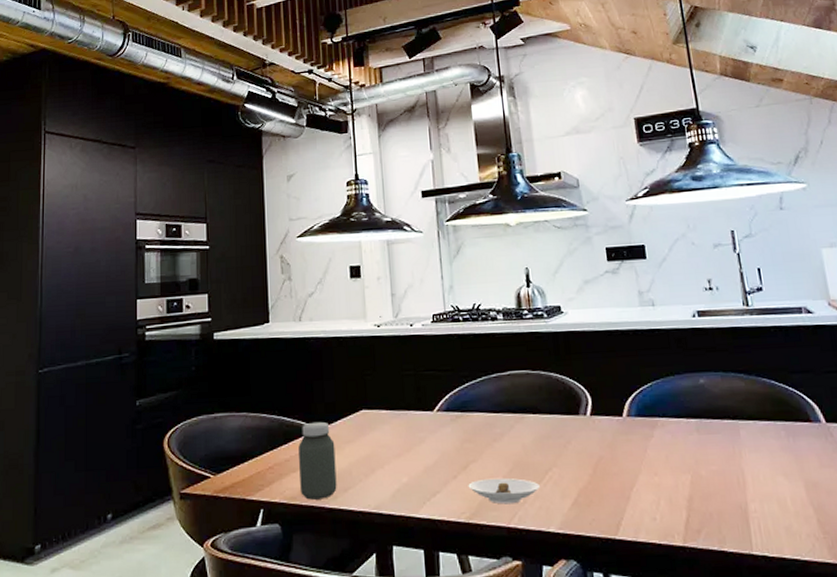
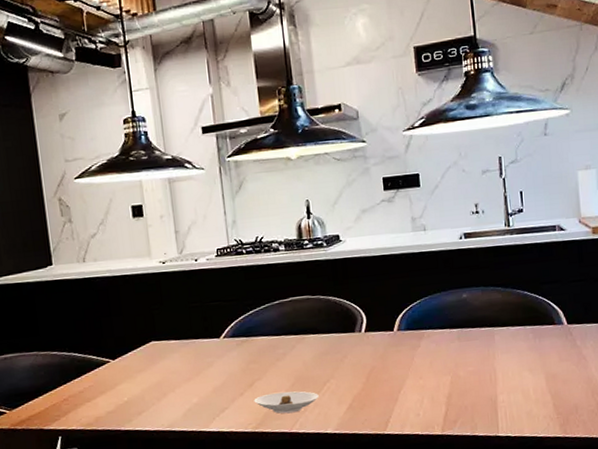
jar: present [298,421,337,500] -> none [91,354,131,425]

